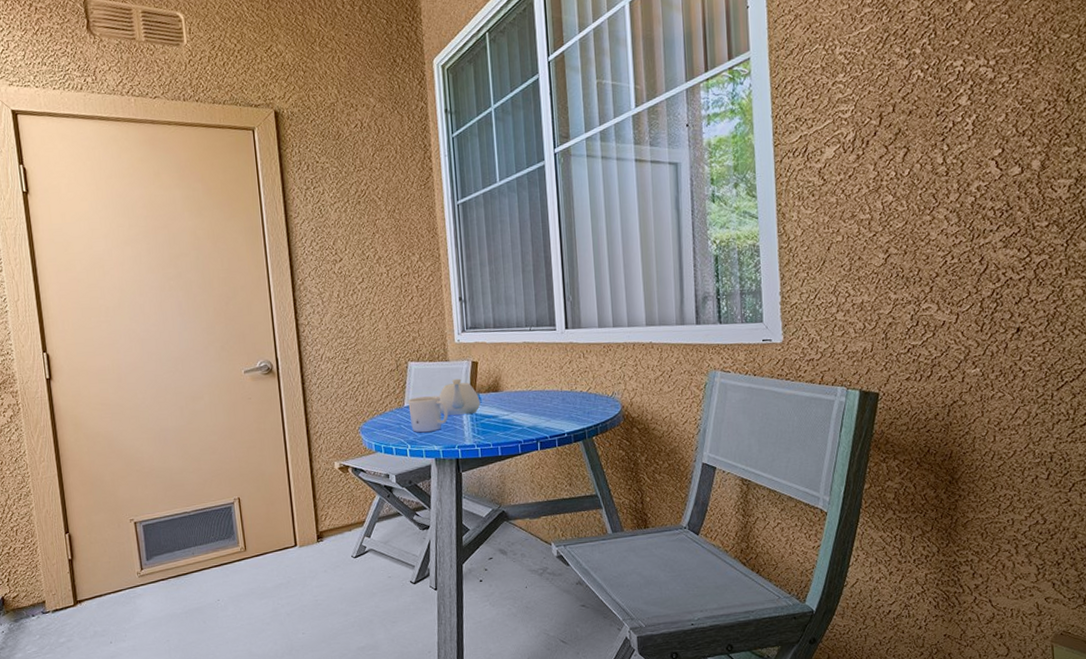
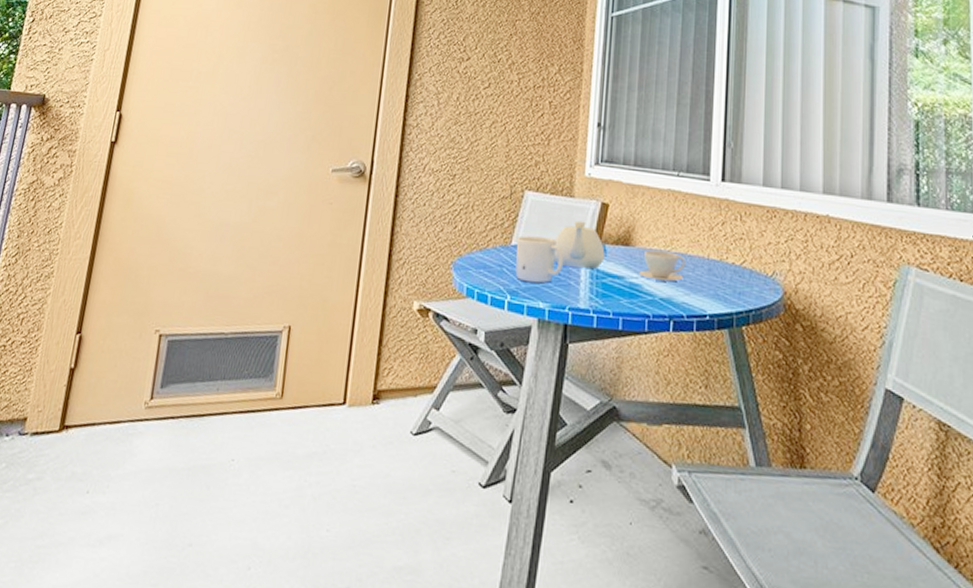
teacup: none [509,391,544,415] -> present [639,250,686,282]

